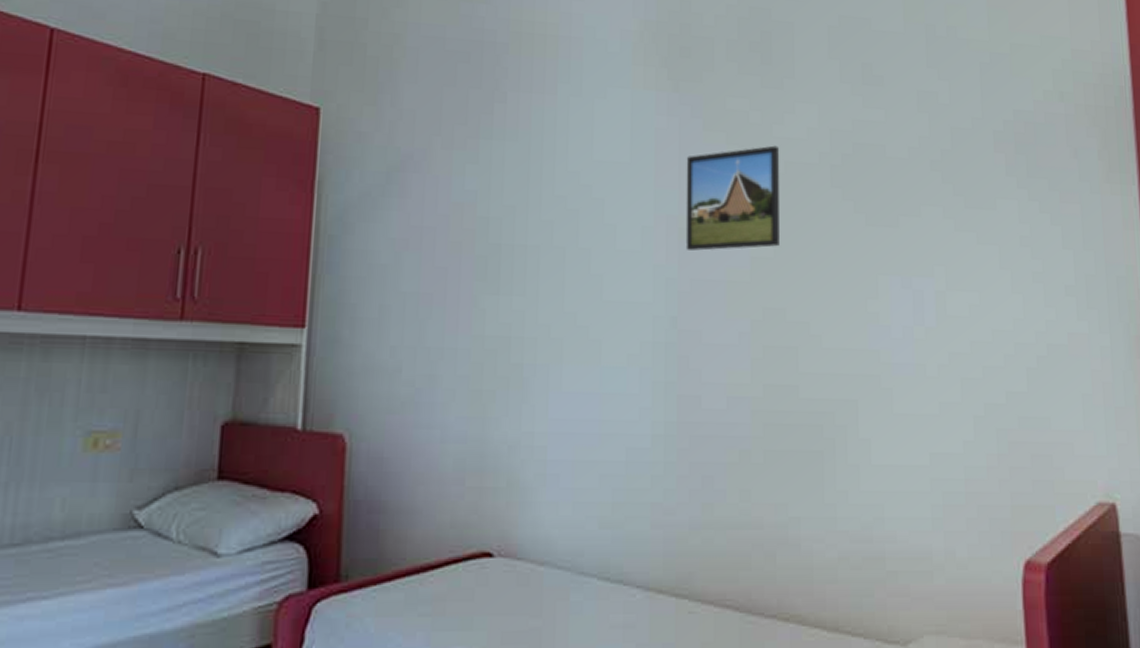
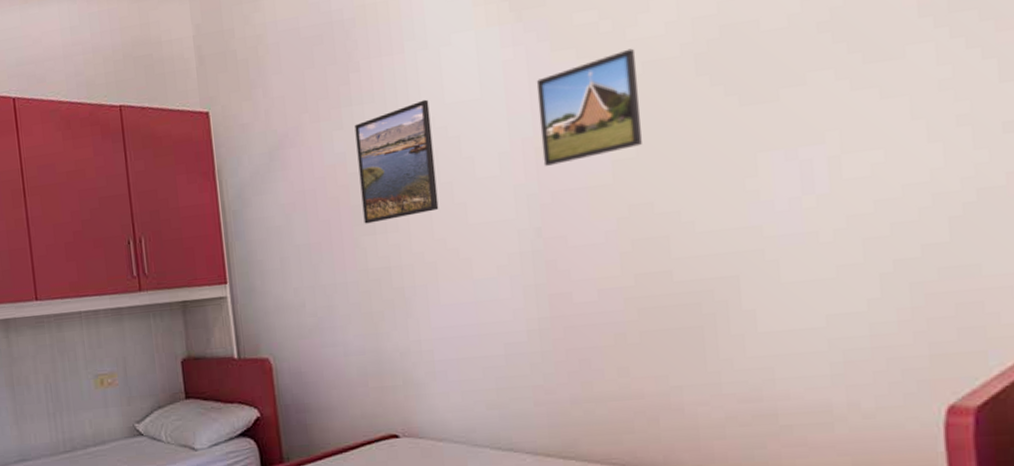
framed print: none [487,150,576,281] -> present [354,99,439,224]

